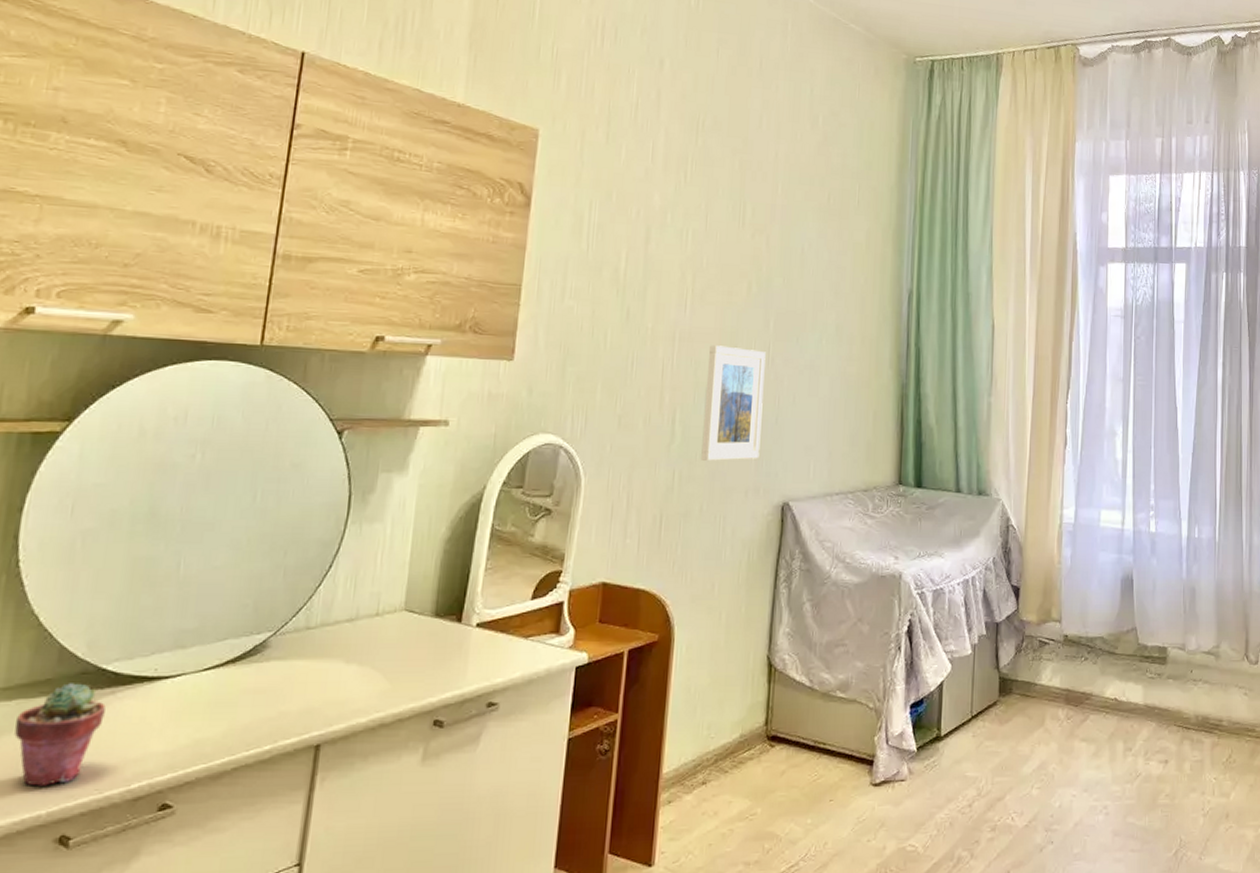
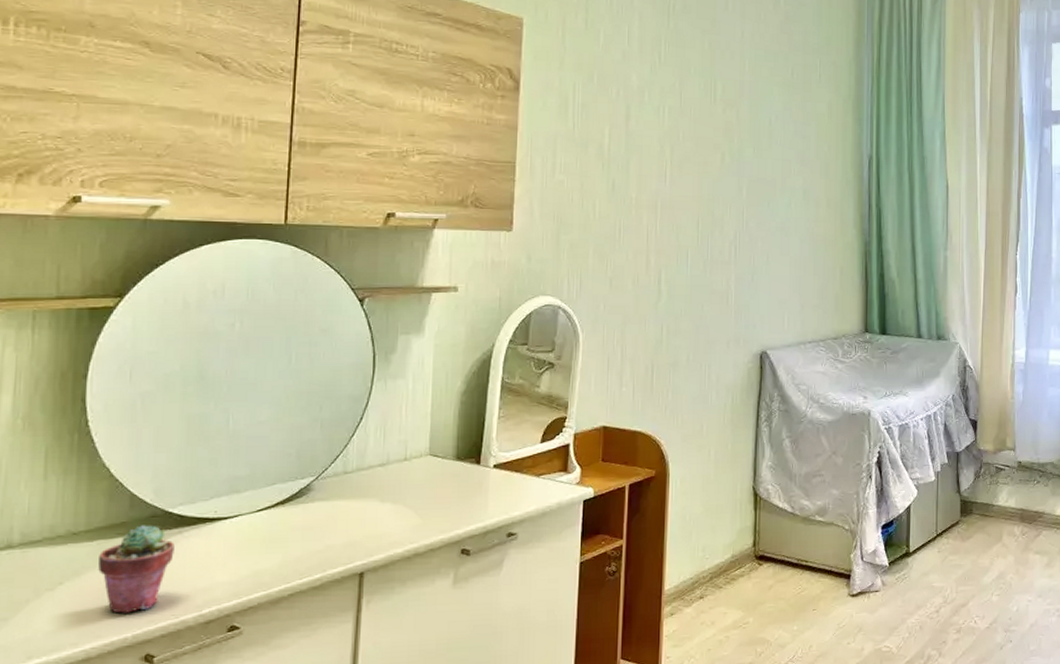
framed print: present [701,345,766,461] -> none [686,212,740,316]

